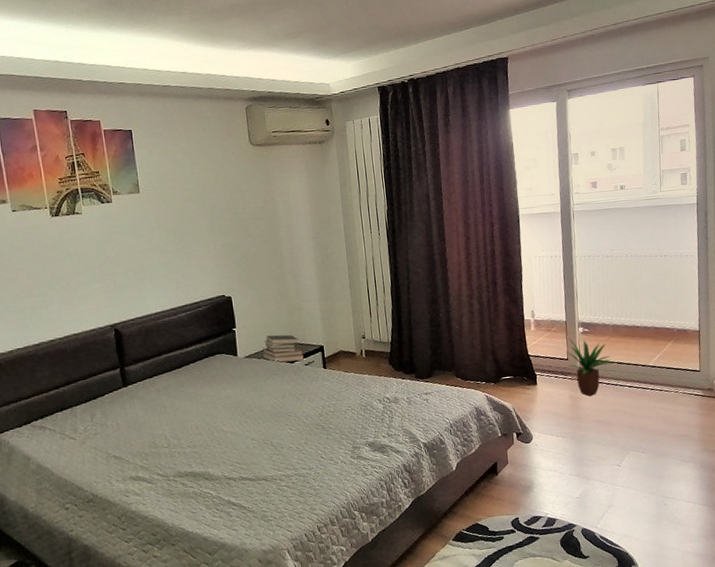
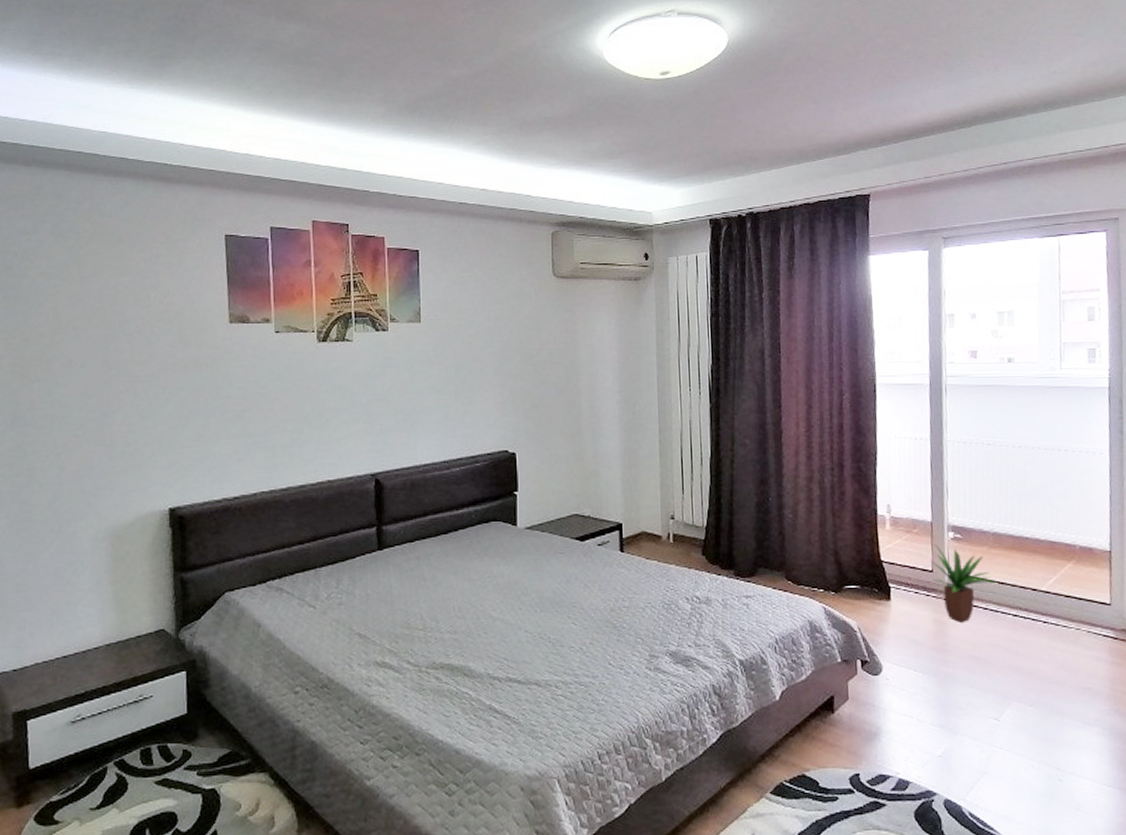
books: present [262,334,304,363] -> none [546,504,597,540]

